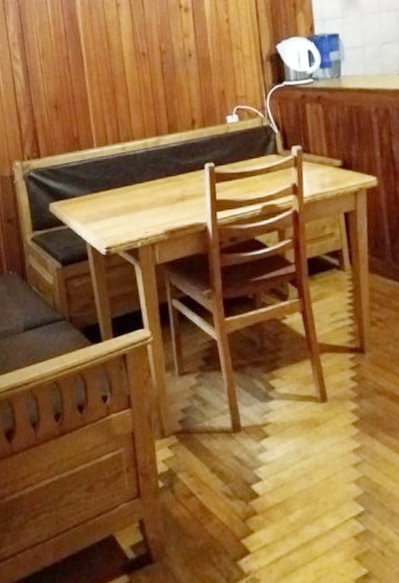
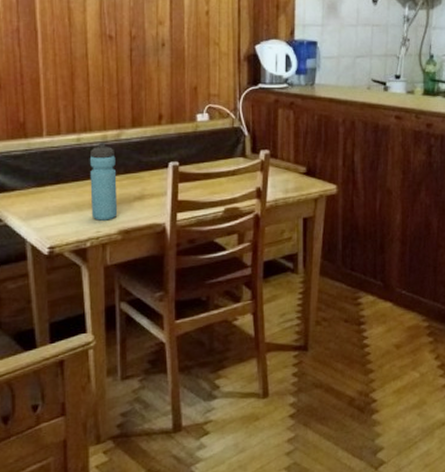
water bottle: none [134,148,163,222] -> present [89,141,118,221]

